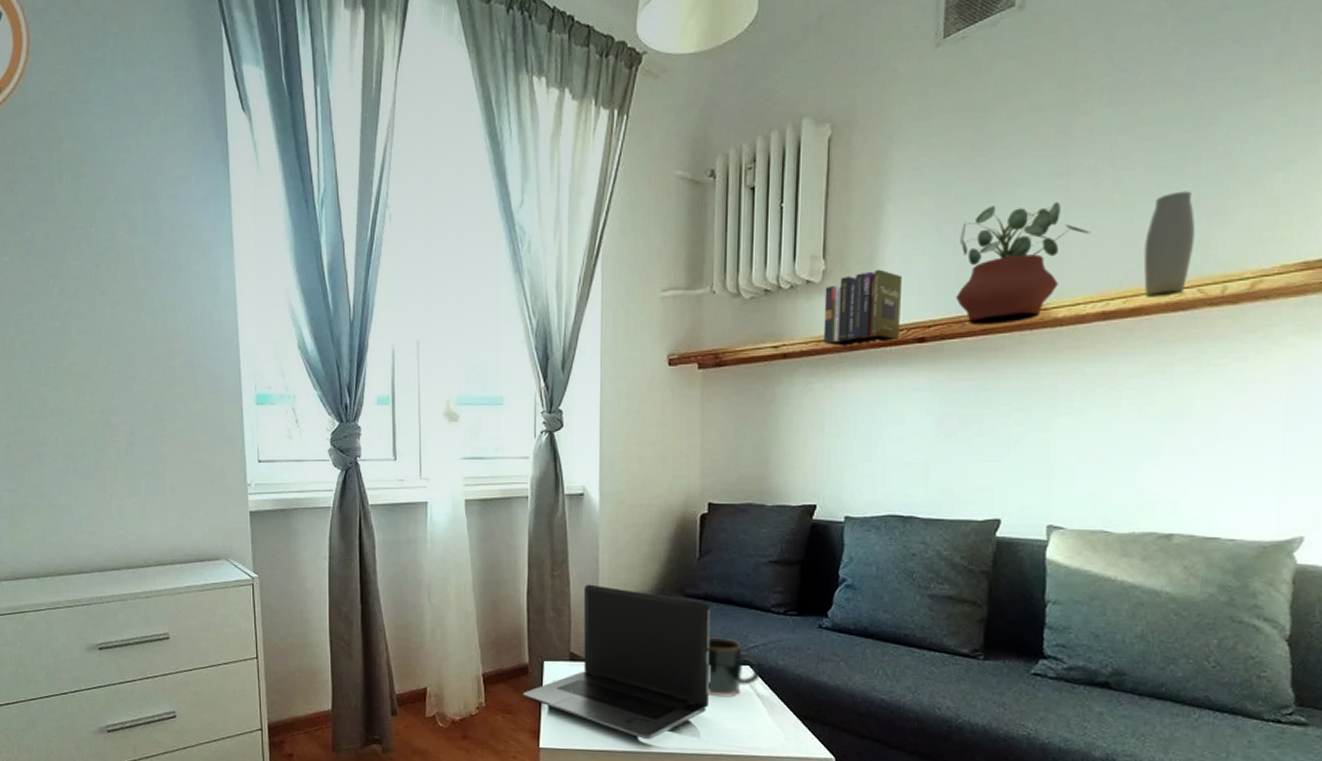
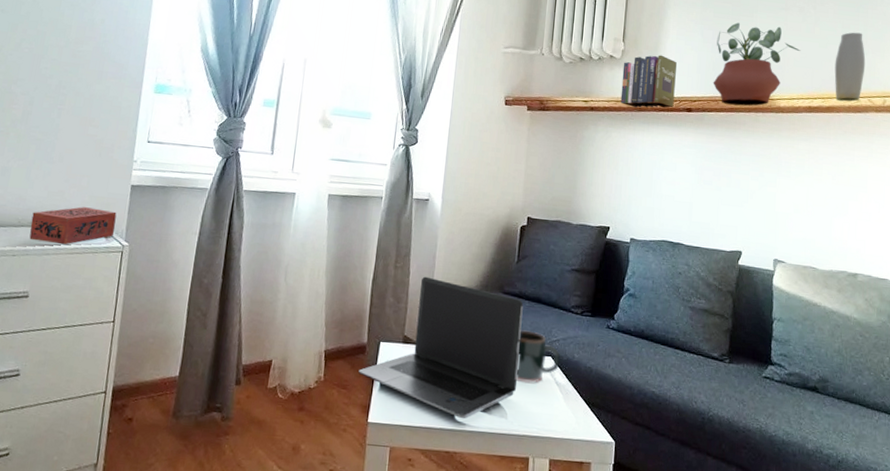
decorative box: none [156,540,240,582] -> present [29,206,117,245]

